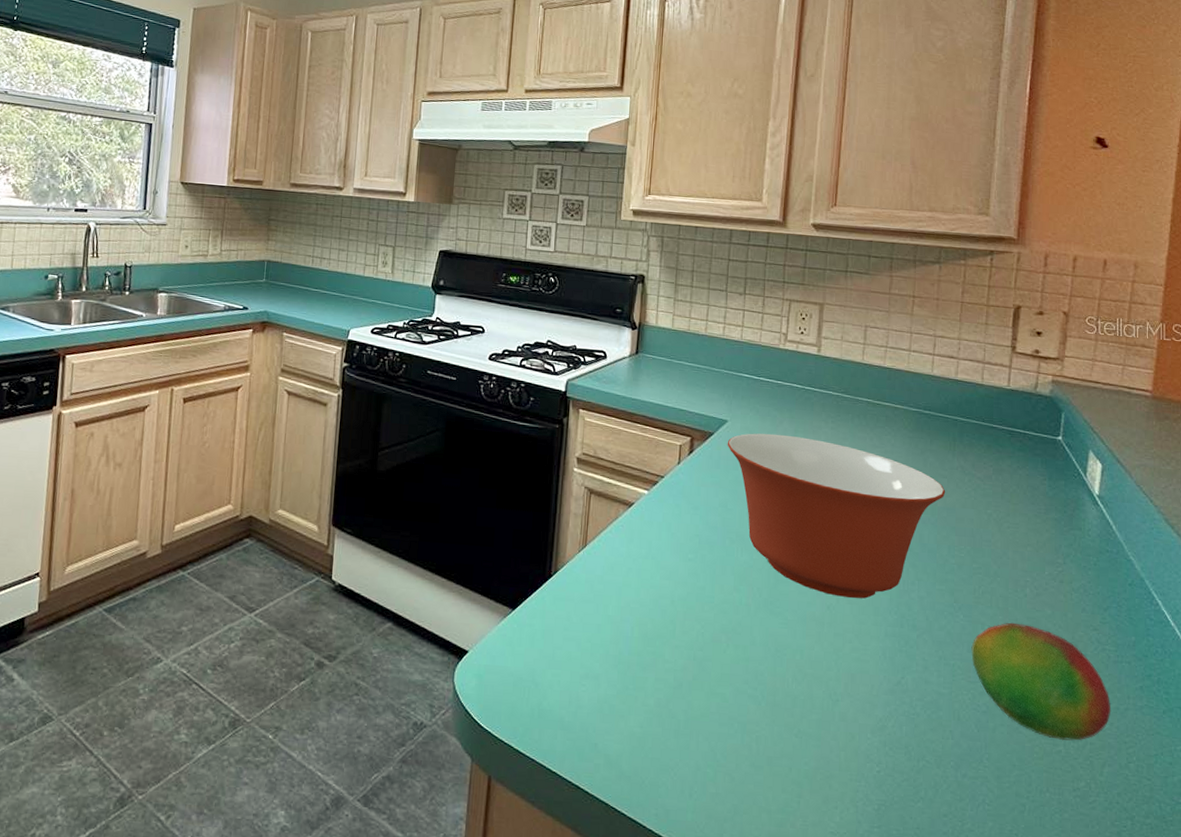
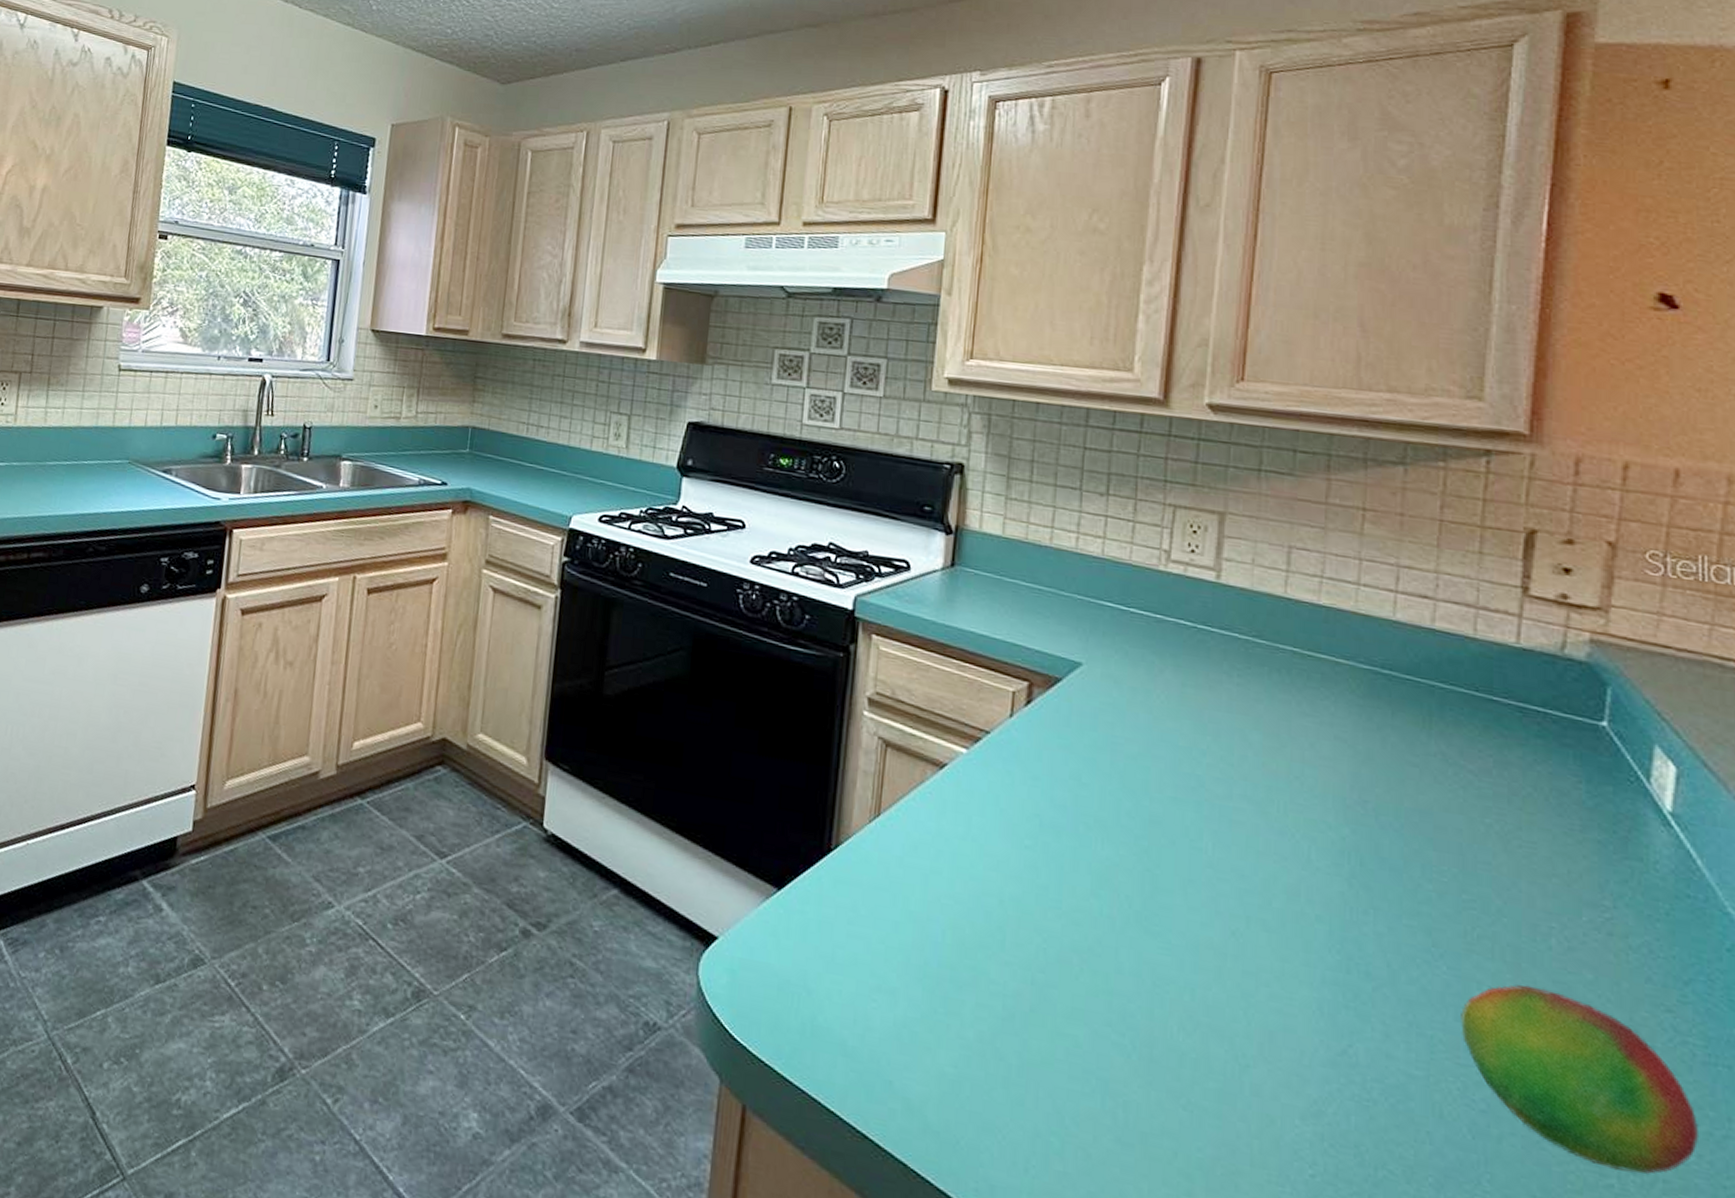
mixing bowl: present [727,433,946,599] -> none [1081,682,1417,927]

